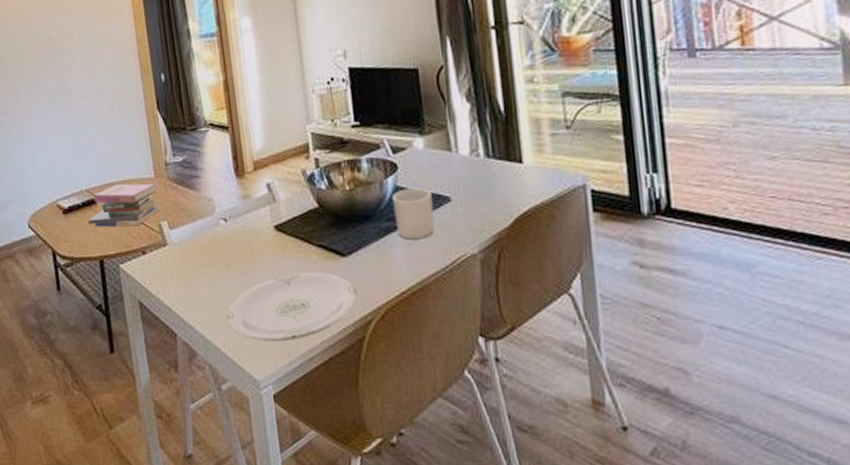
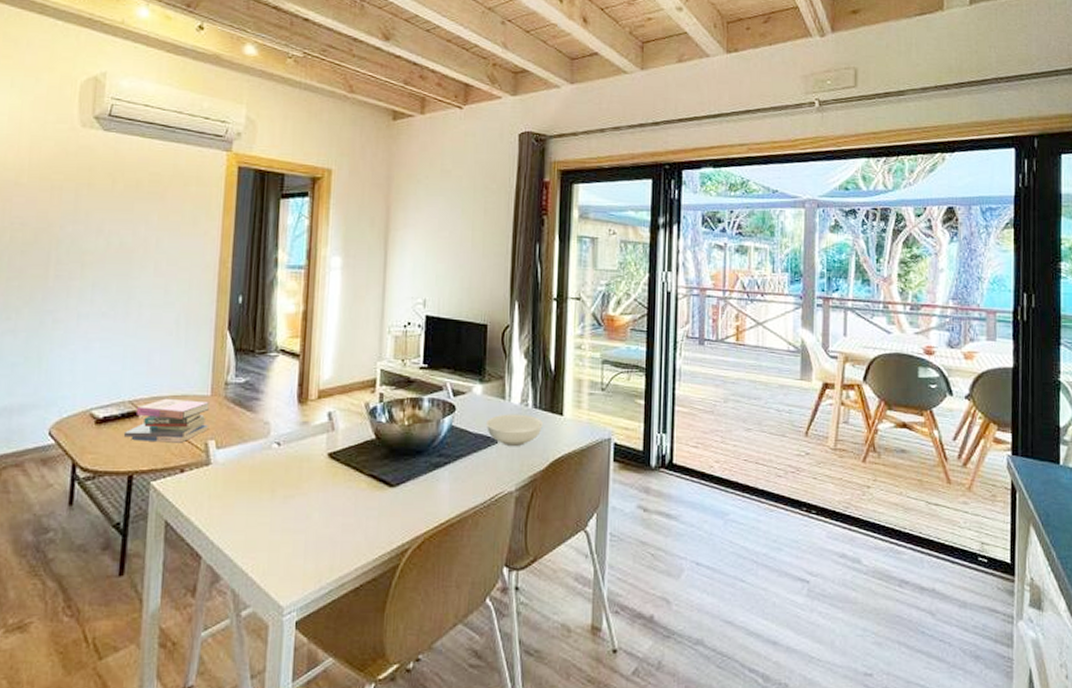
plate: present [226,271,357,342] -> none [261,499,398,568]
mug: present [392,188,435,240] -> none [445,429,482,475]
bowl: none [433,166,500,203] -> present [485,414,543,446]

